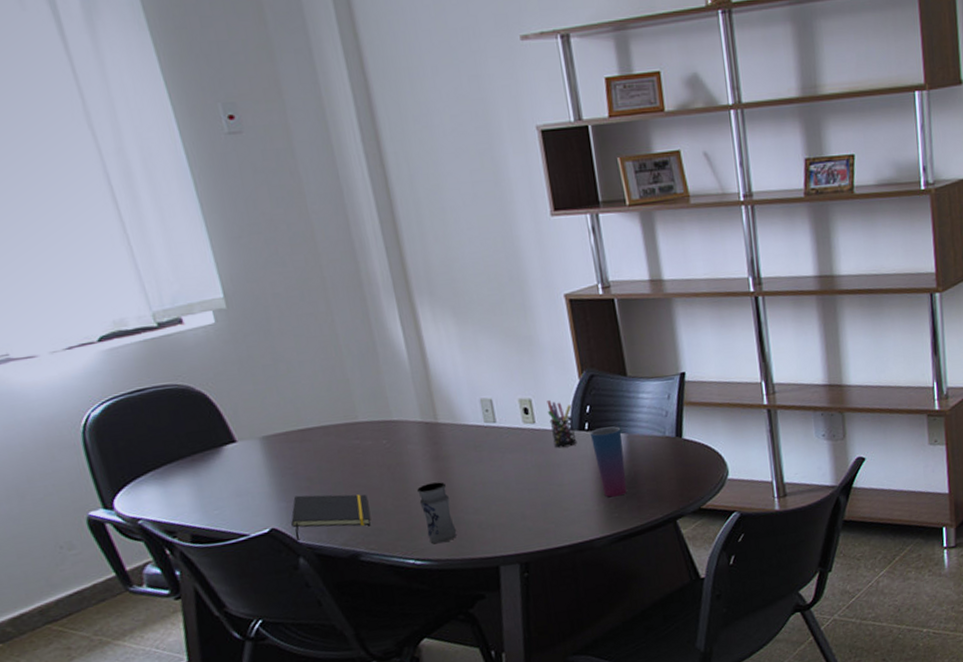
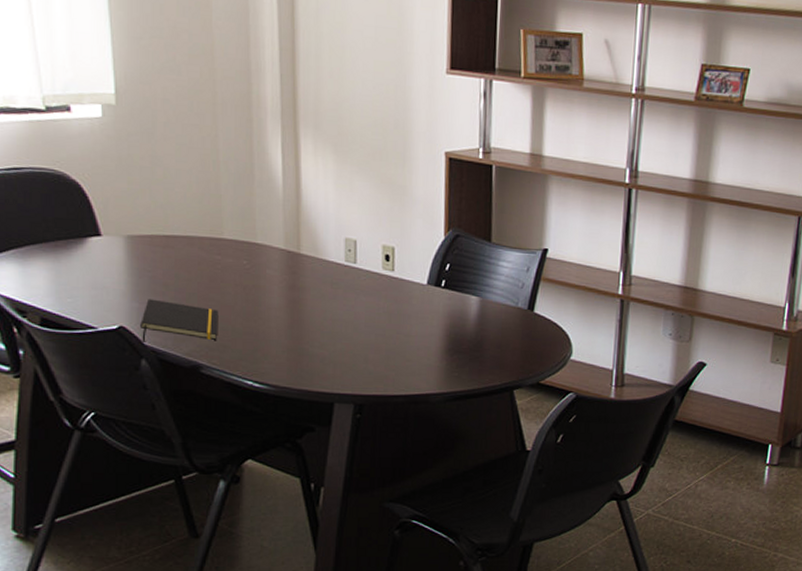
jar: present [417,482,457,544] -> none [268,310,299,371]
pen holder: present [547,400,577,448] -> none [408,252,433,300]
cup: present [589,426,627,497] -> none [445,287,476,357]

